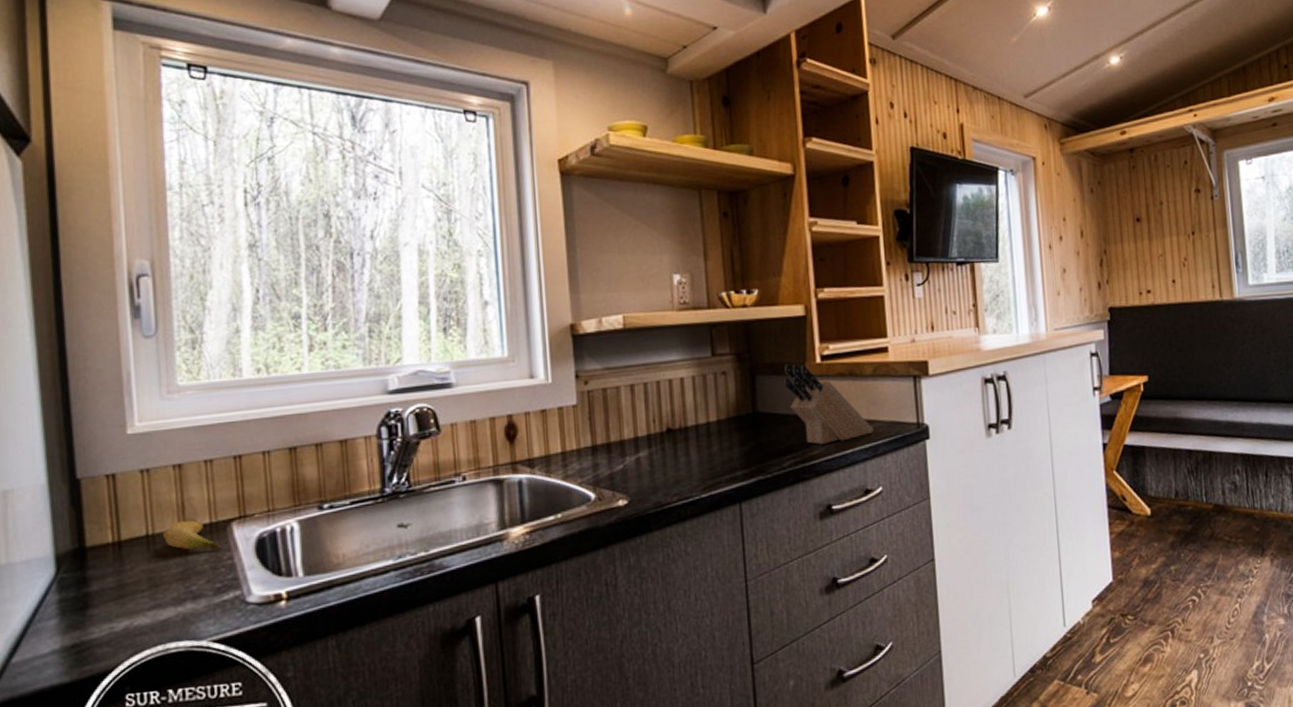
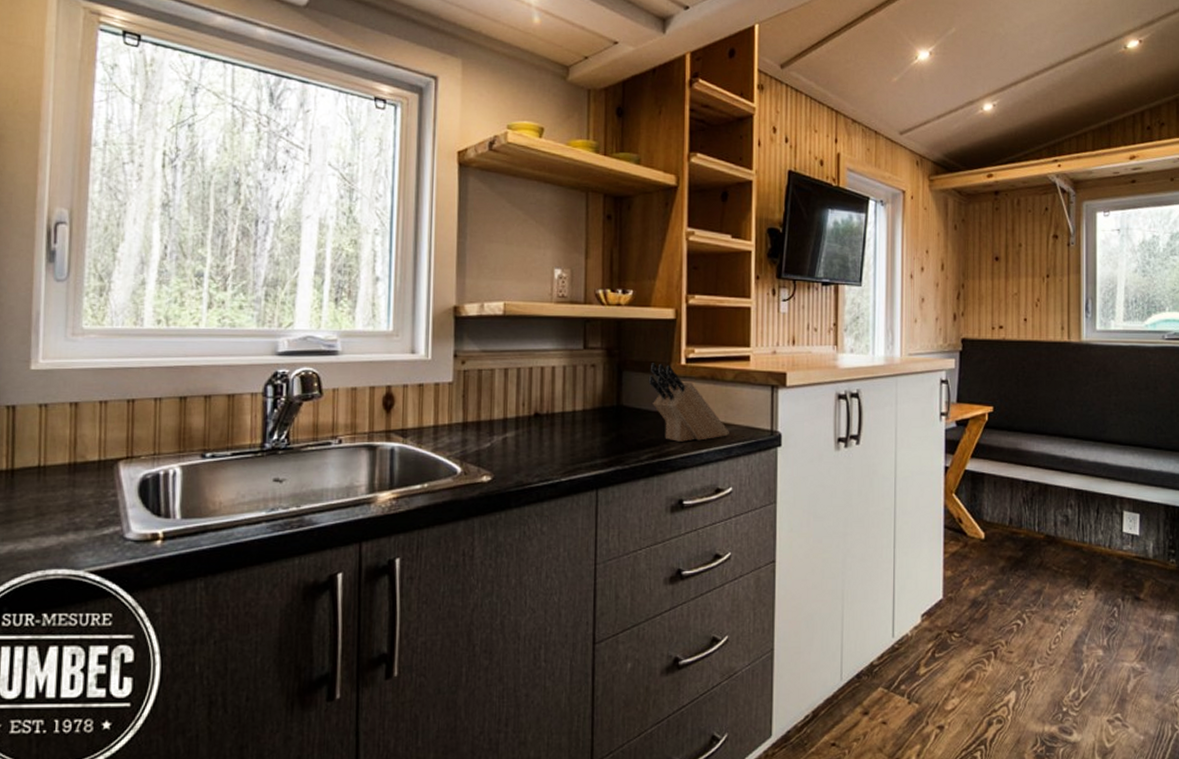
banana: present [162,520,221,550] -> none [53,456,107,485]

